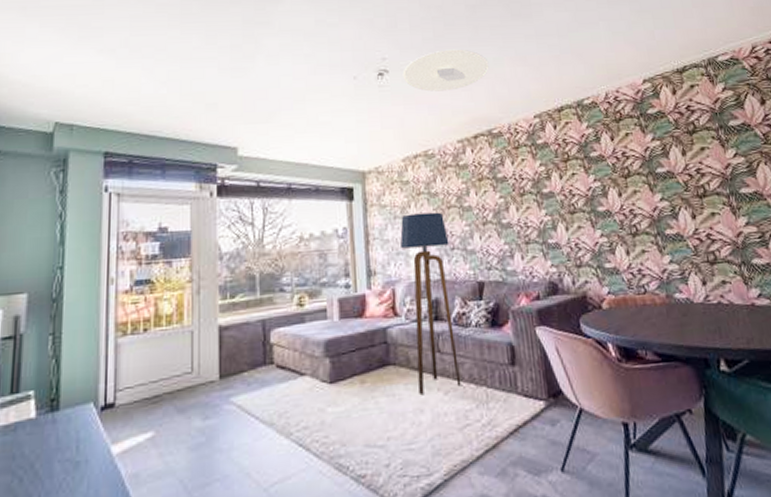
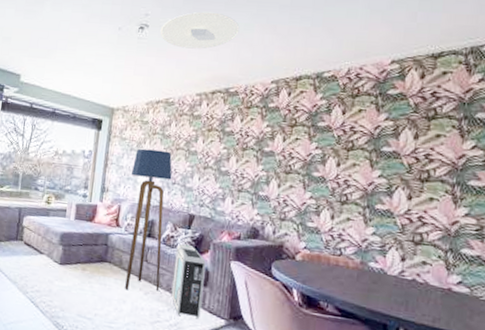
air purifier: none [471,319,515,410] -> present [171,244,206,320]

